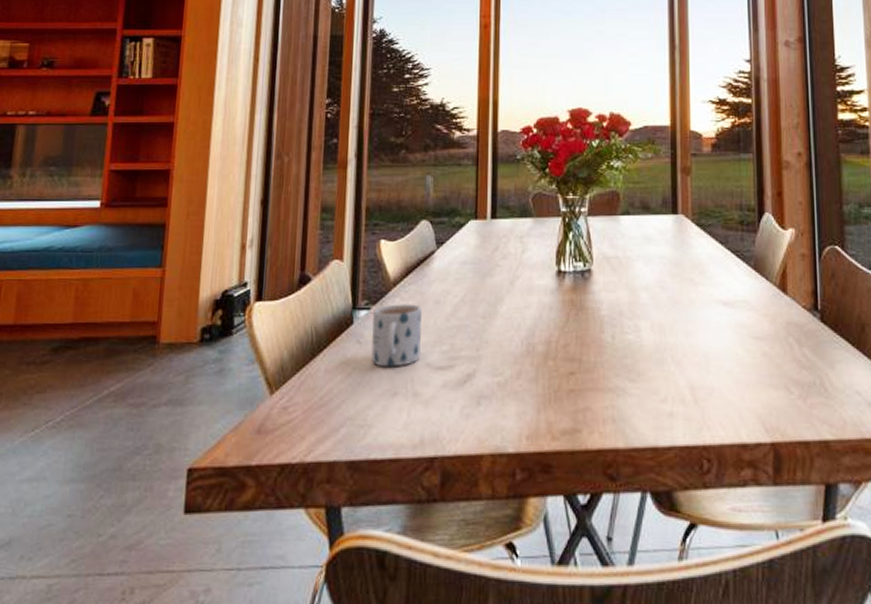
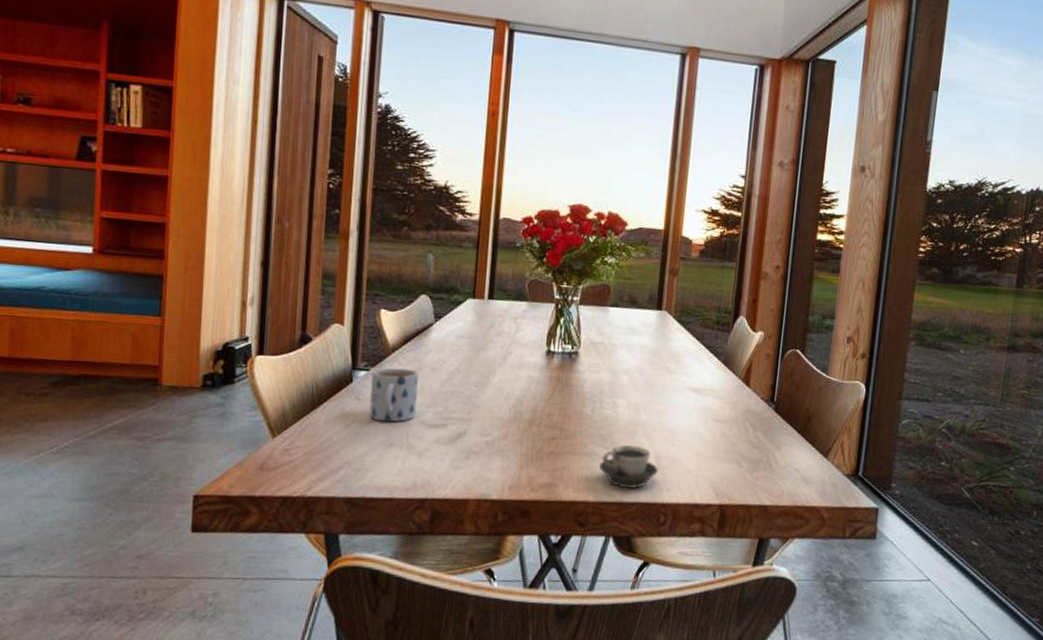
cup: none [627,374,694,429] -> present [599,444,658,488]

